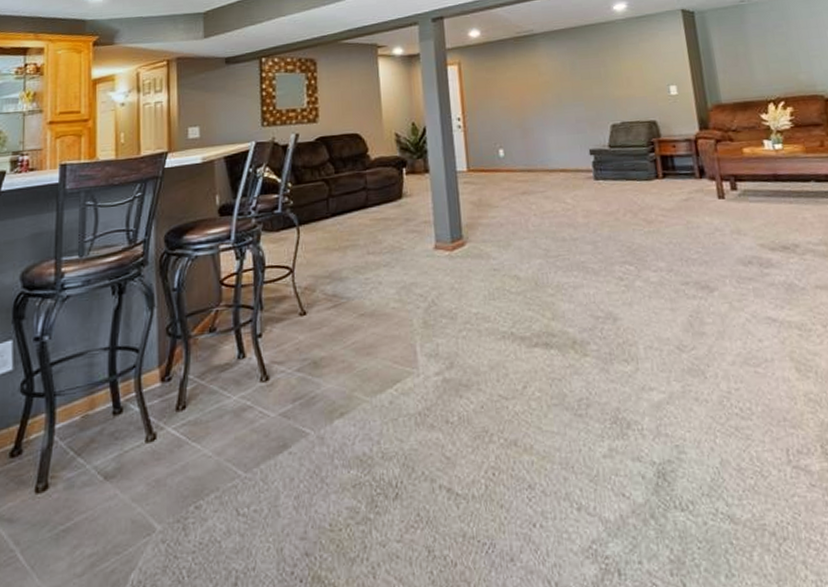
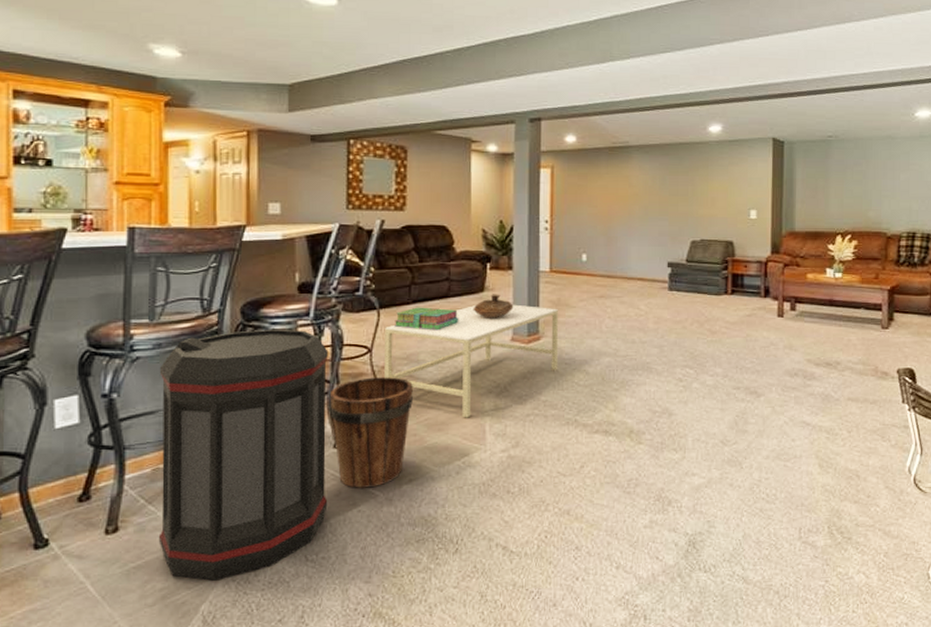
trash can: none [87,254,257,544] -> present [158,329,328,581]
bucket: none [253,298,339,427] -> present [329,377,413,488]
coffee table: none [306,209,486,339] -> present [384,304,559,418]
stack of books: none [315,220,380,245] -> present [395,307,459,331]
decorative bowl: none [392,199,434,227] -> present [473,294,514,319]

